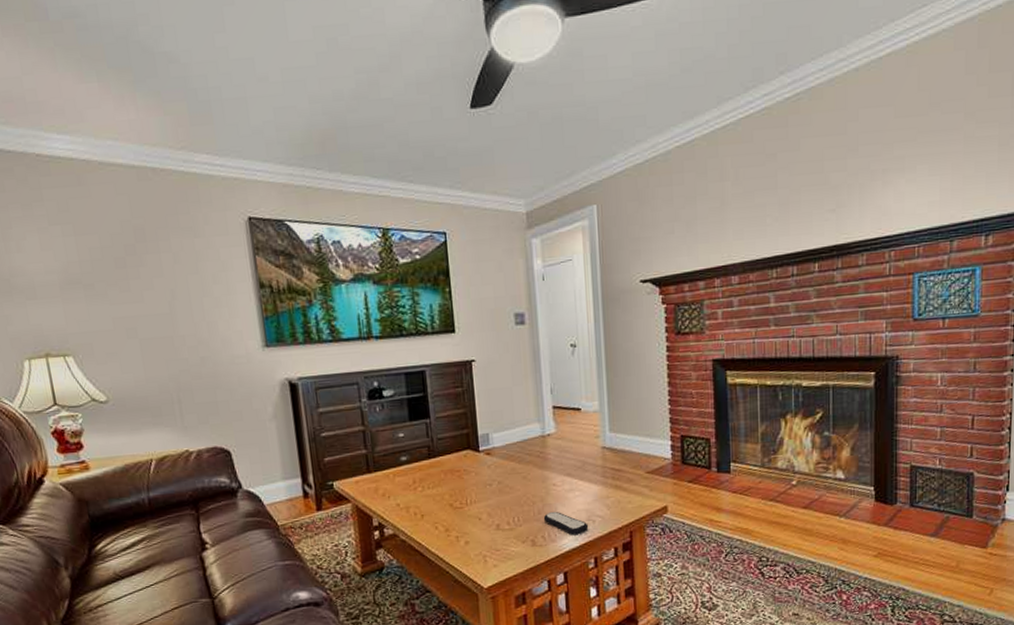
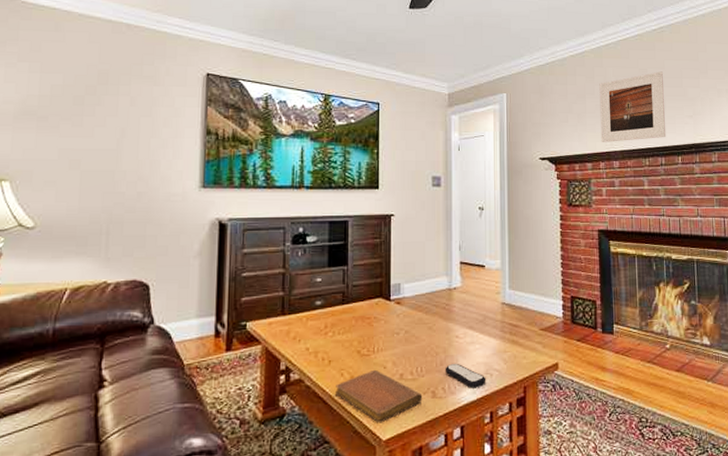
notebook: none [431,521,522,572] -> present [336,369,423,423]
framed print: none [713,154,800,254] -> present [599,71,667,142]

